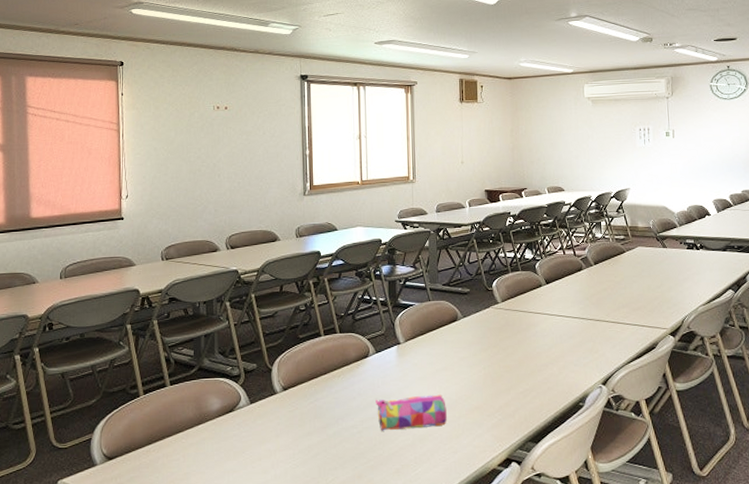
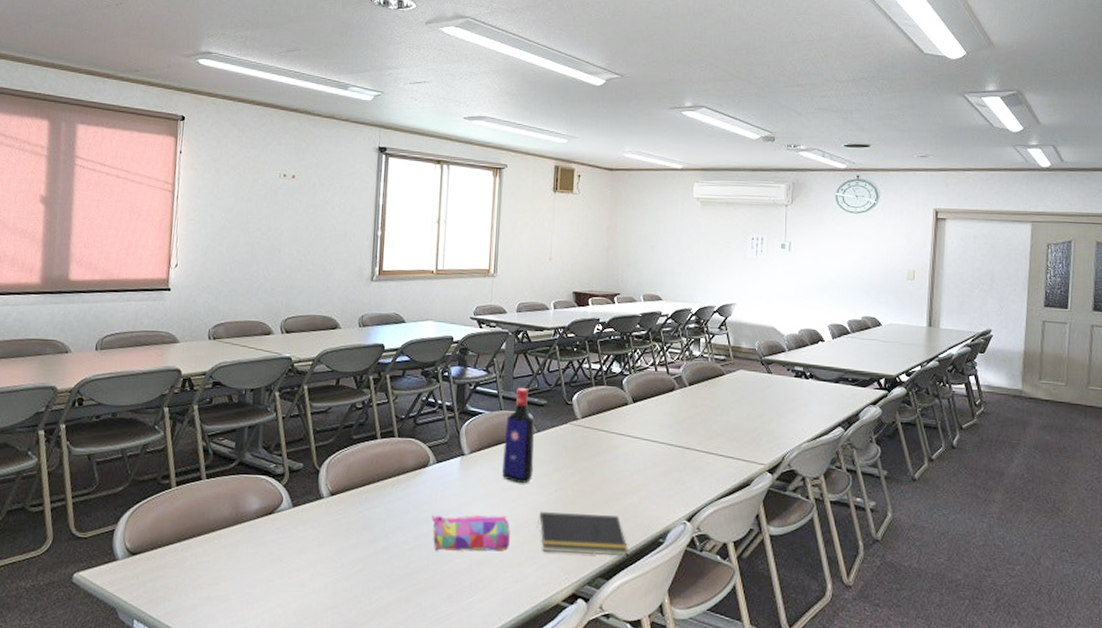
liquor bottle: none [434,279,463,365] -> present [502,387,535,484]
notepad: none [469,386,553,423] -> present [536,512,628,557]

